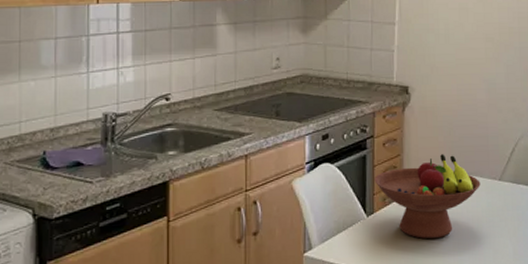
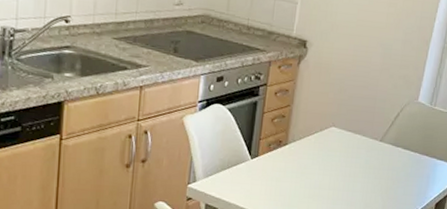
fruit bowl: present [374,154,481,239] -> none [262,110,362,186]

